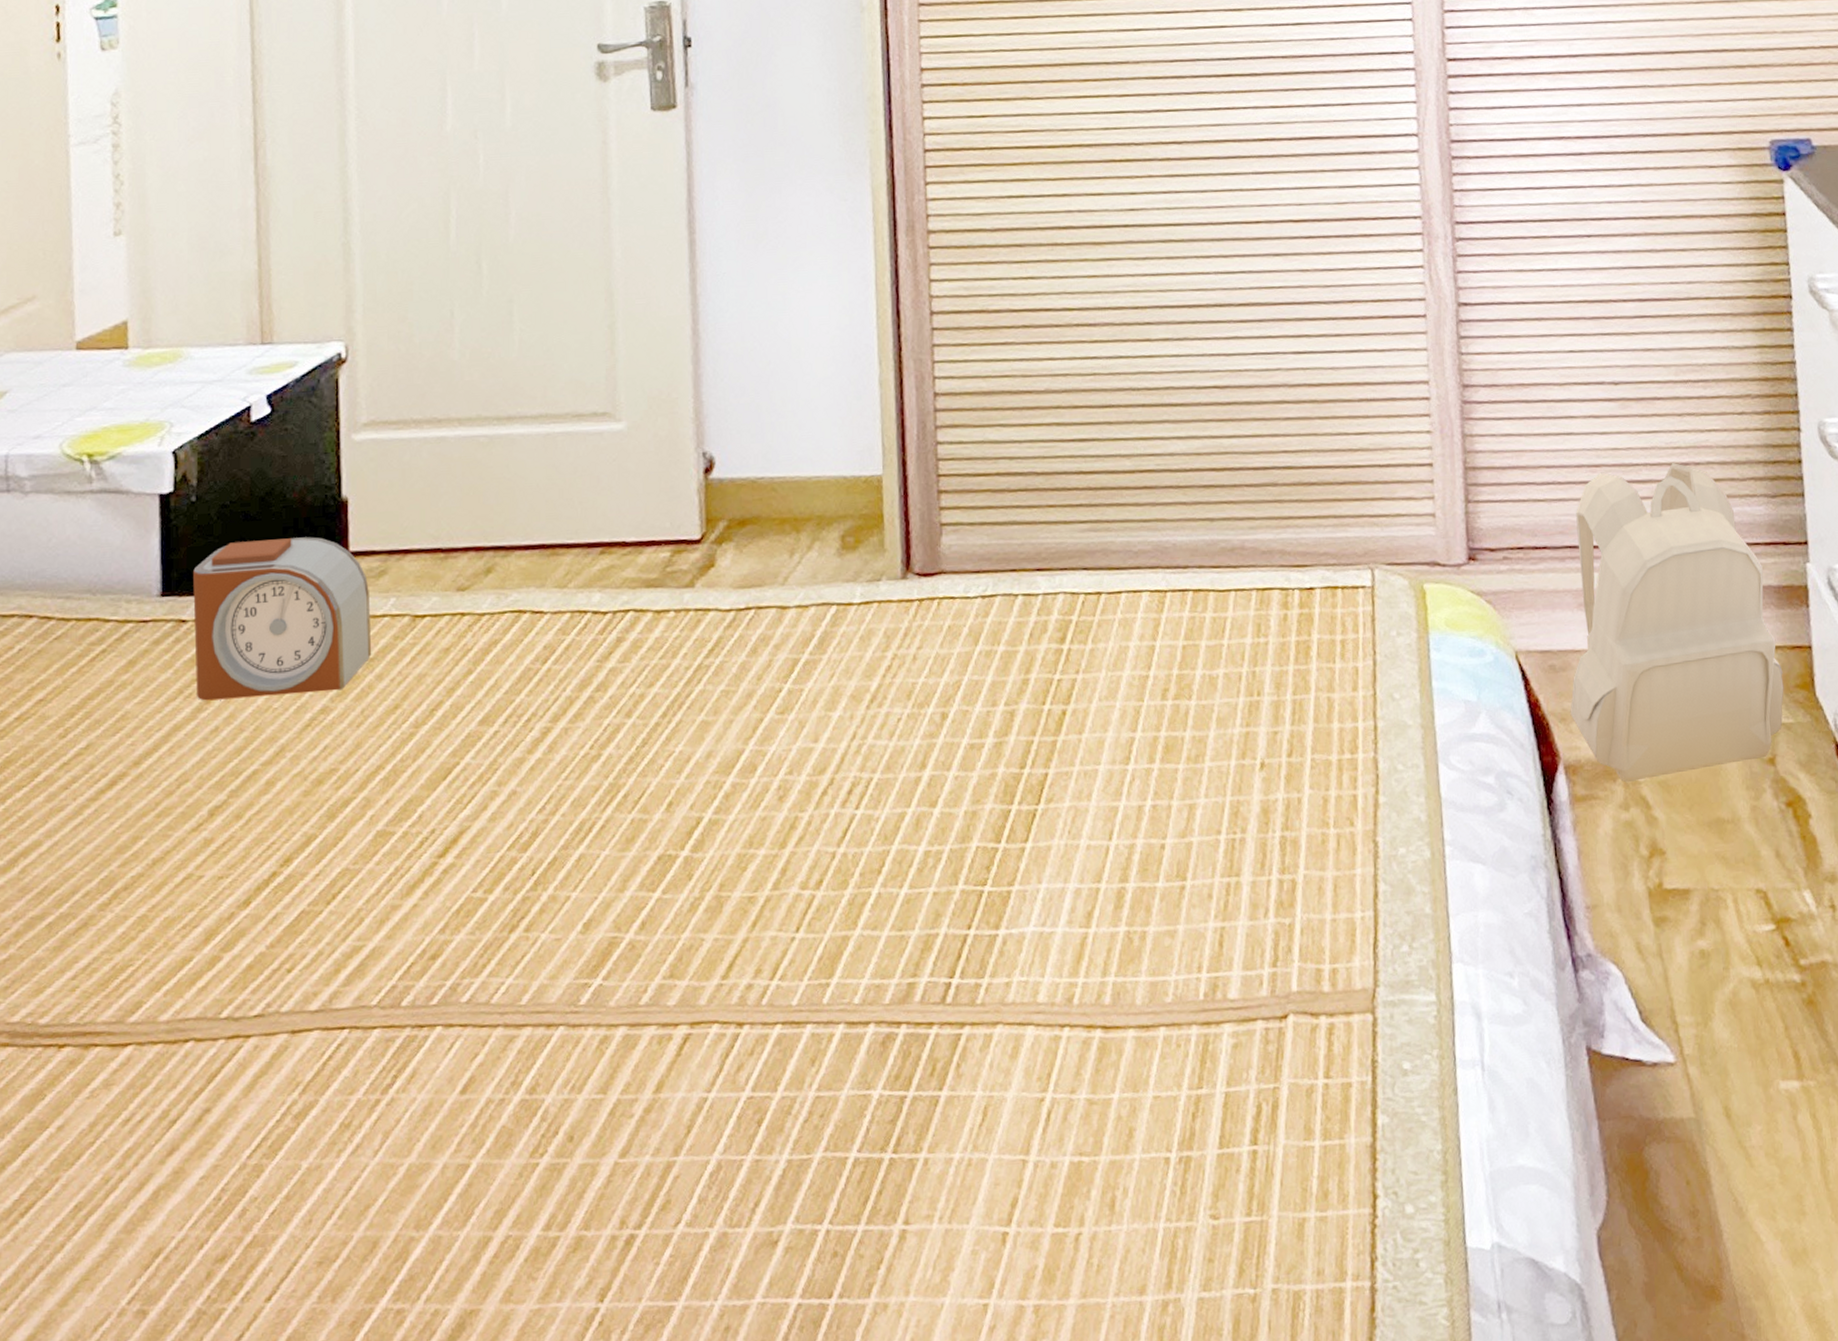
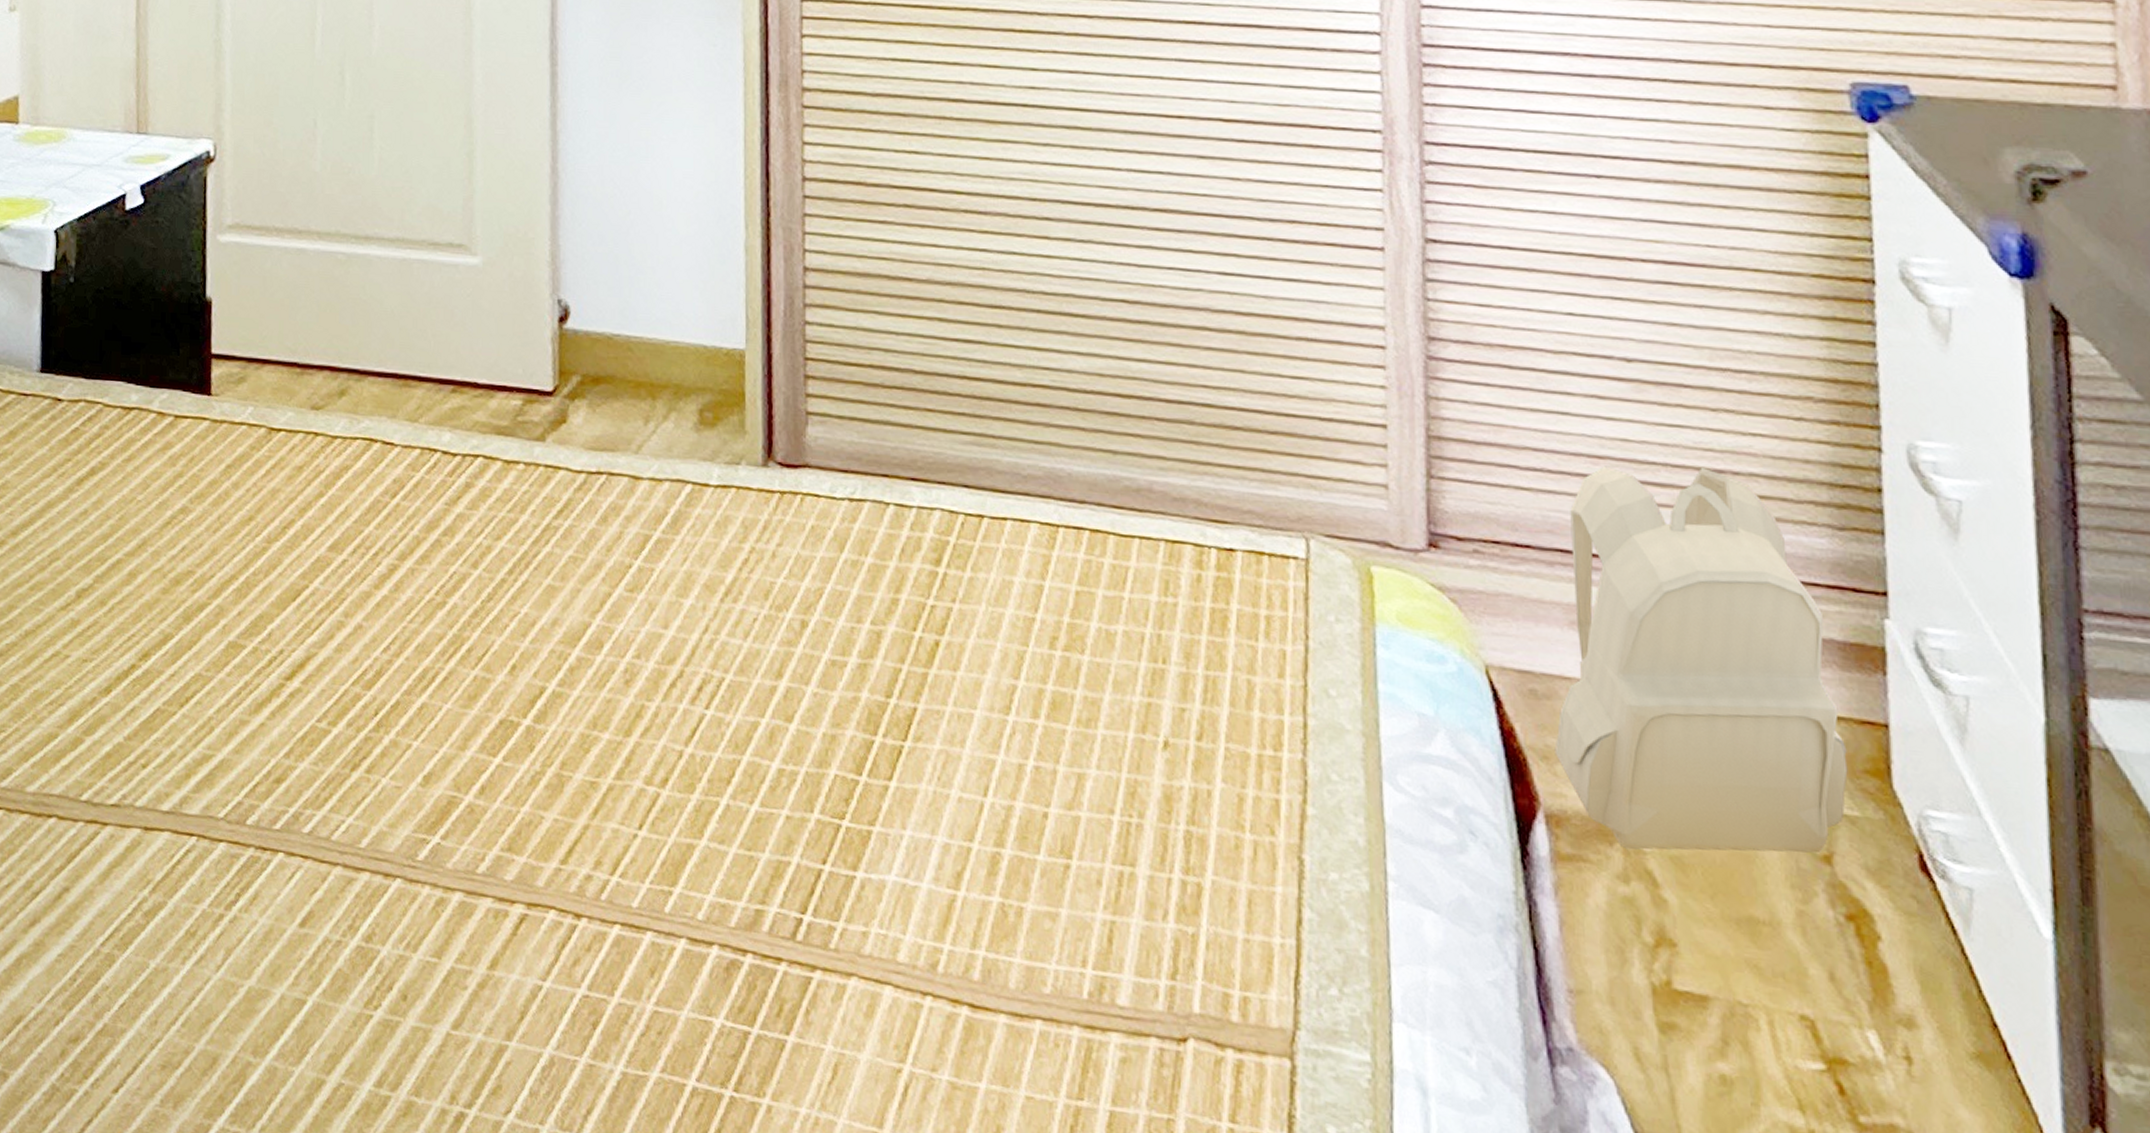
alarm clock: present [193,537,372,701] -> none [68,328,230,493]

